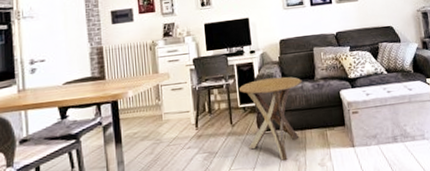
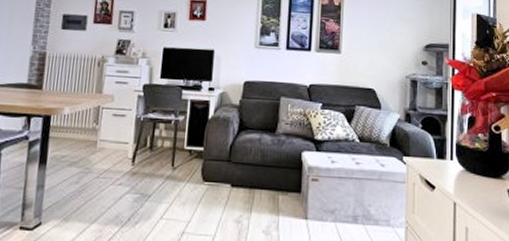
side table: present [238,76,302,161] -> none [187,121,261,219]

